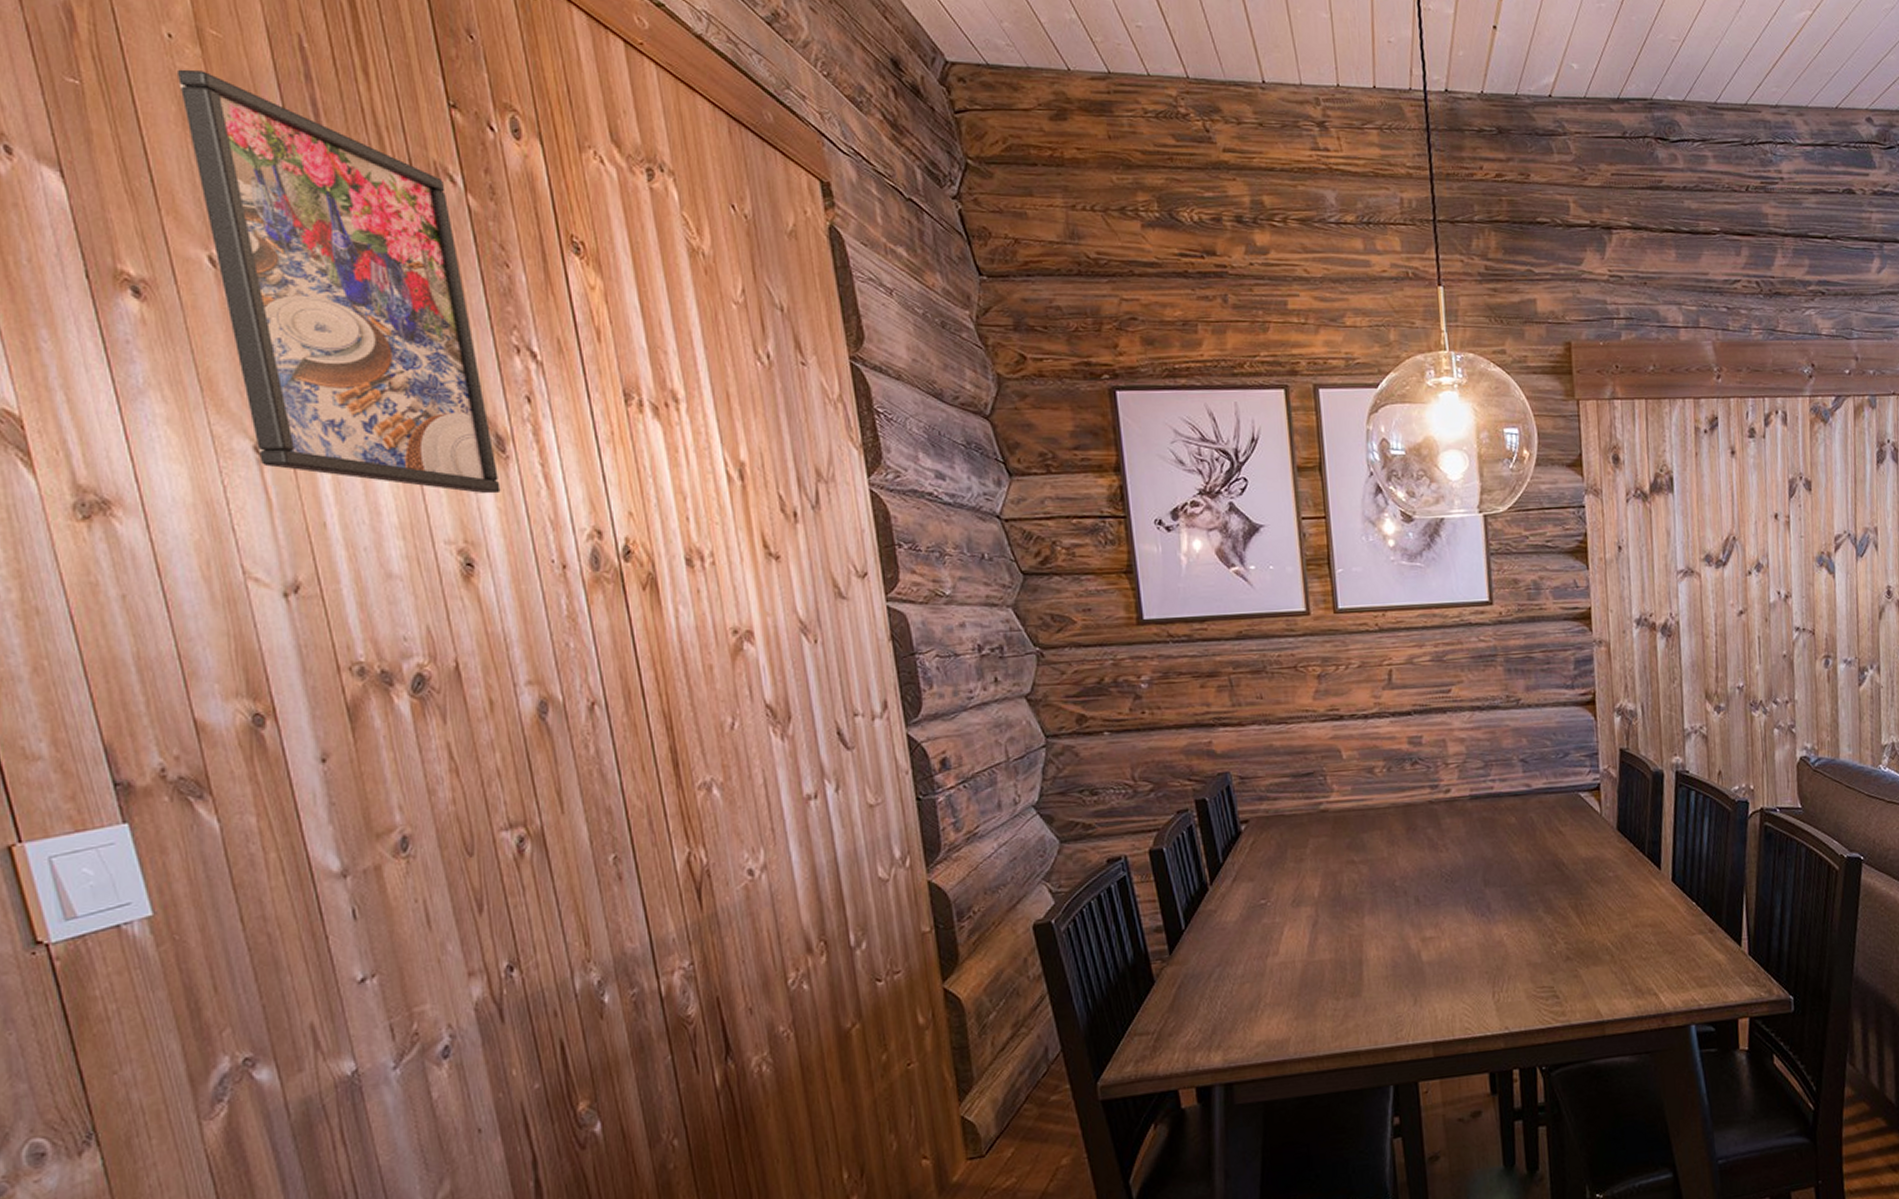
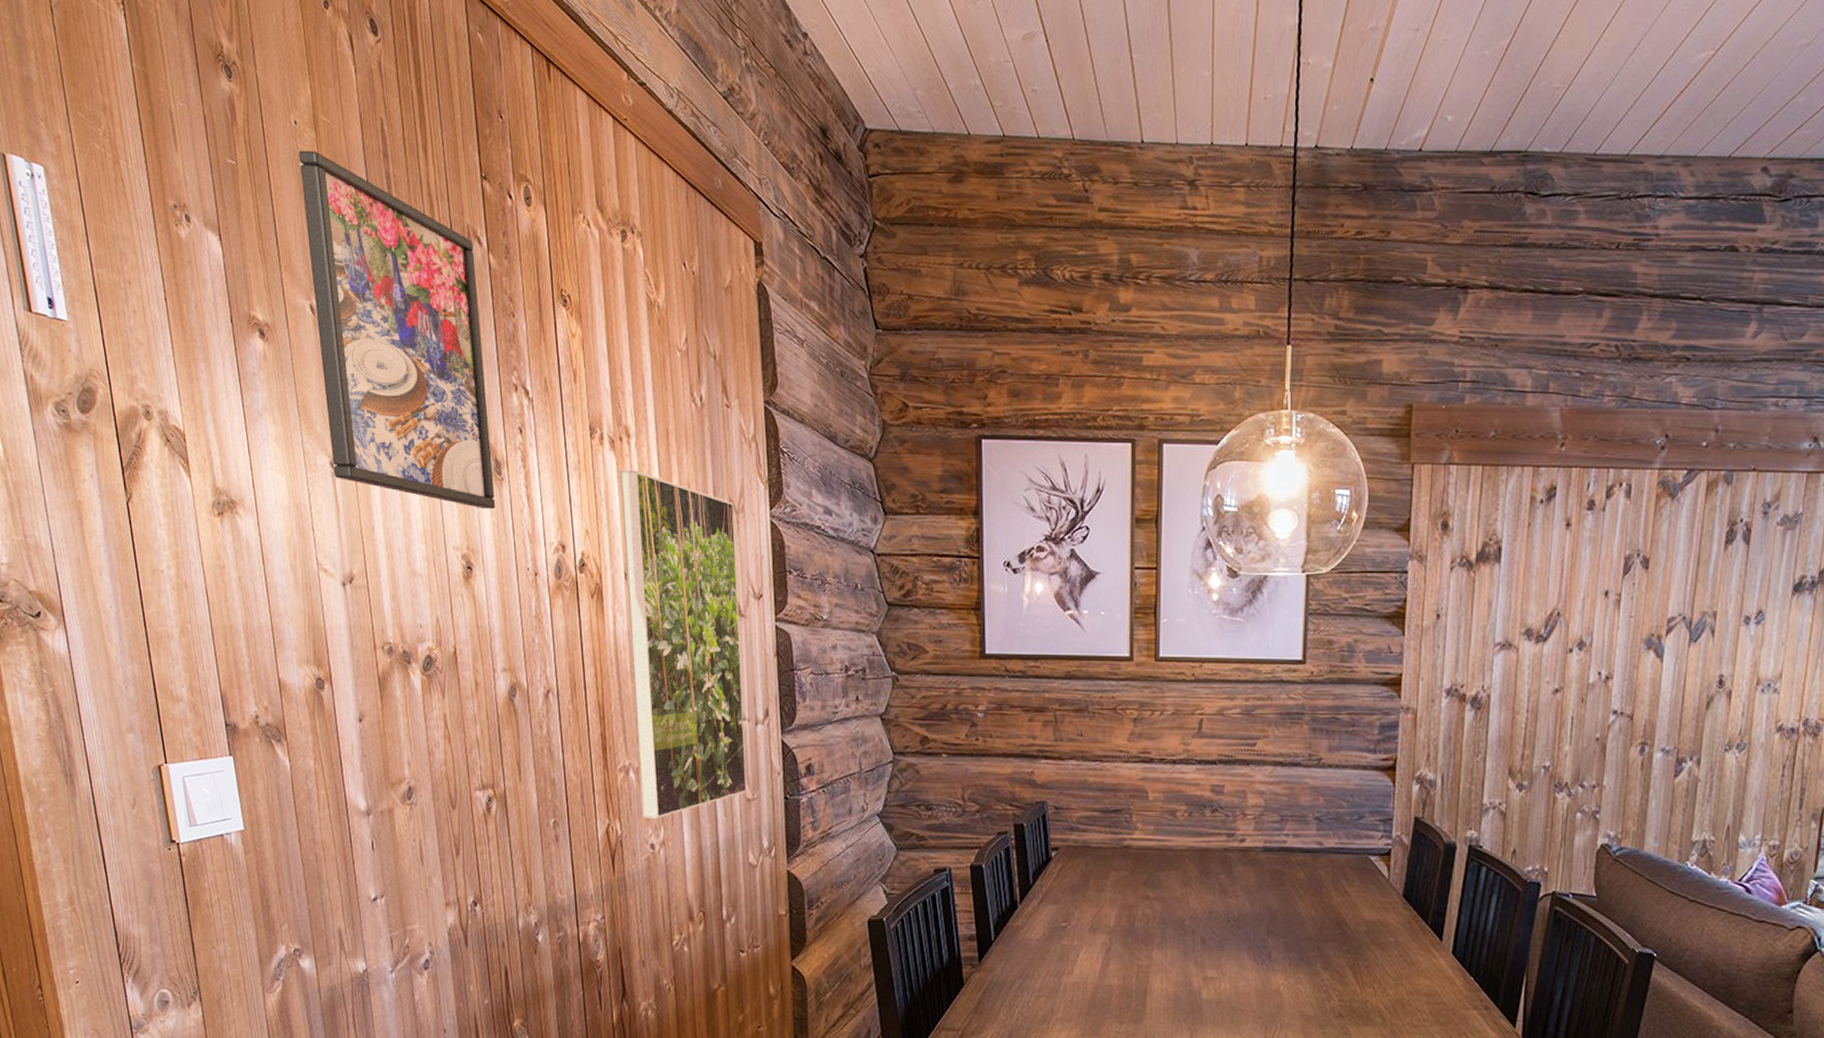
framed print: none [668,440,867,841] -> present [619,470,747,818]

